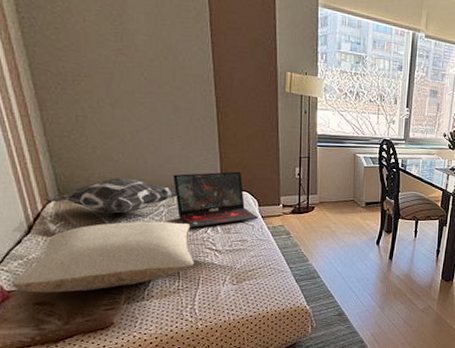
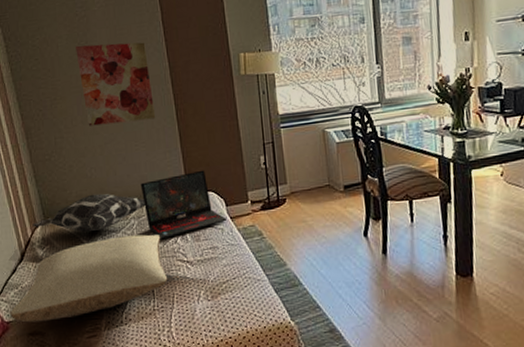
wall art: none [107,24,195,116] -> present [75,42,156,126]

